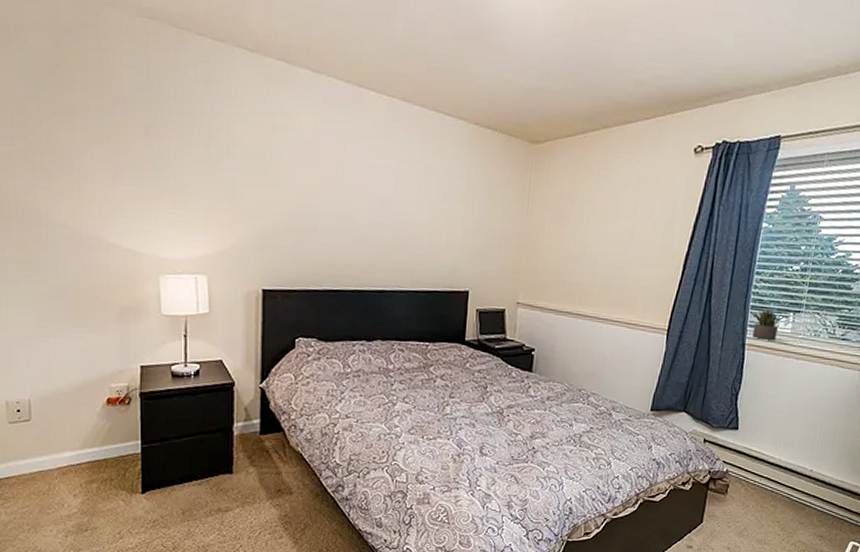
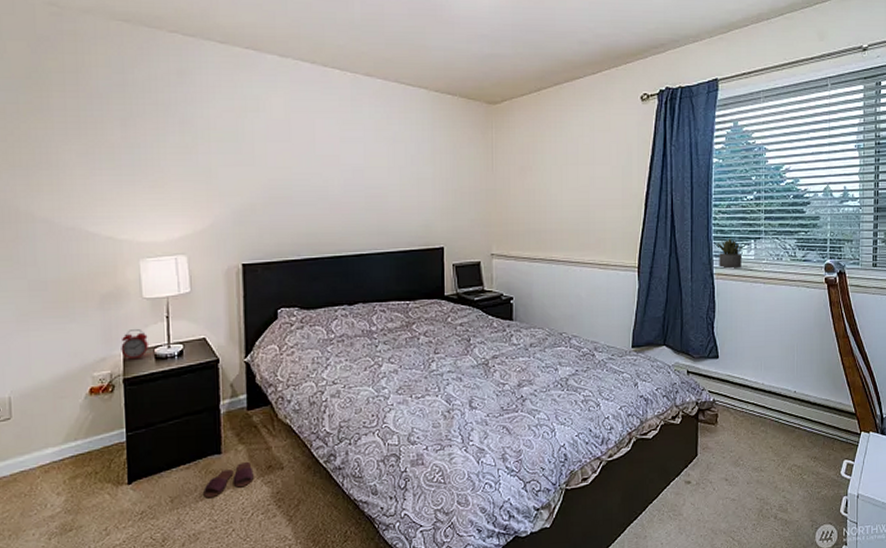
alarm clock: none [138,345,165,375] -> present [121,329,148,360]
slippers: none [214,483,263,514] -> present [203,461,254,498]

